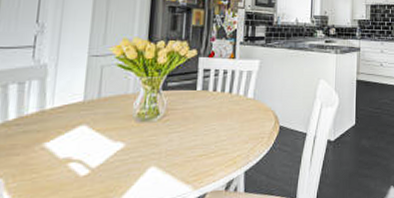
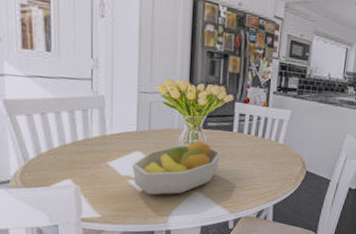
fruit bowl: none [74,104,183,178] -> present [132,140,221,195]

